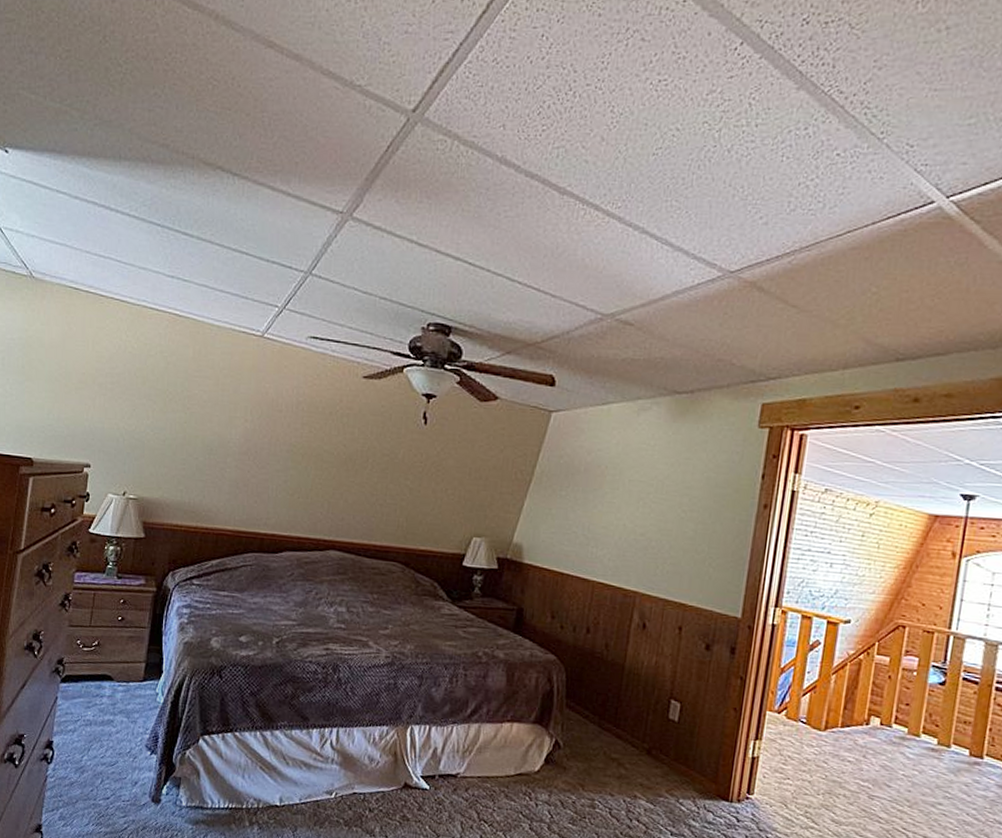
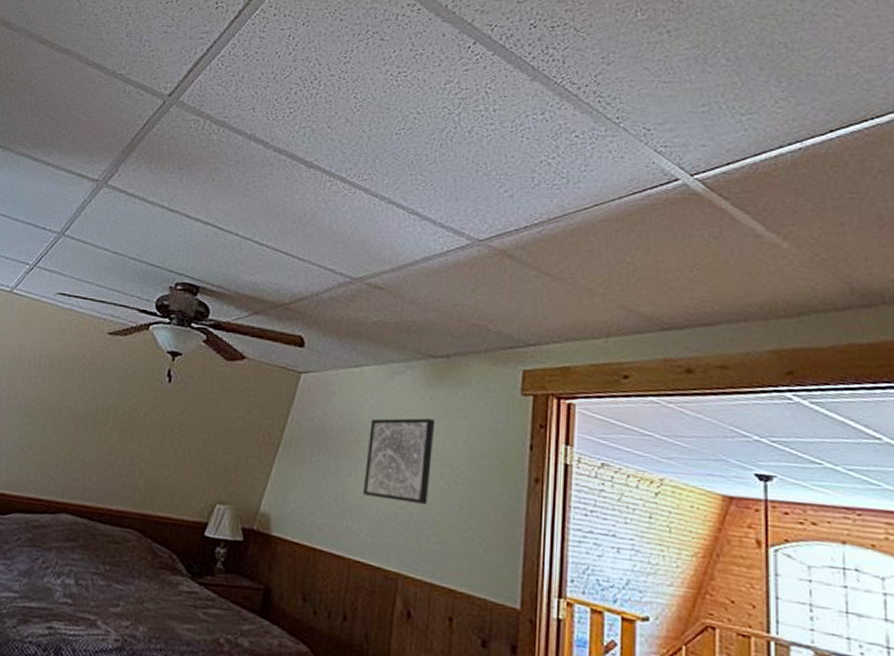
wall art: none [606,451,677,532] -> present [362,418,436,506]

